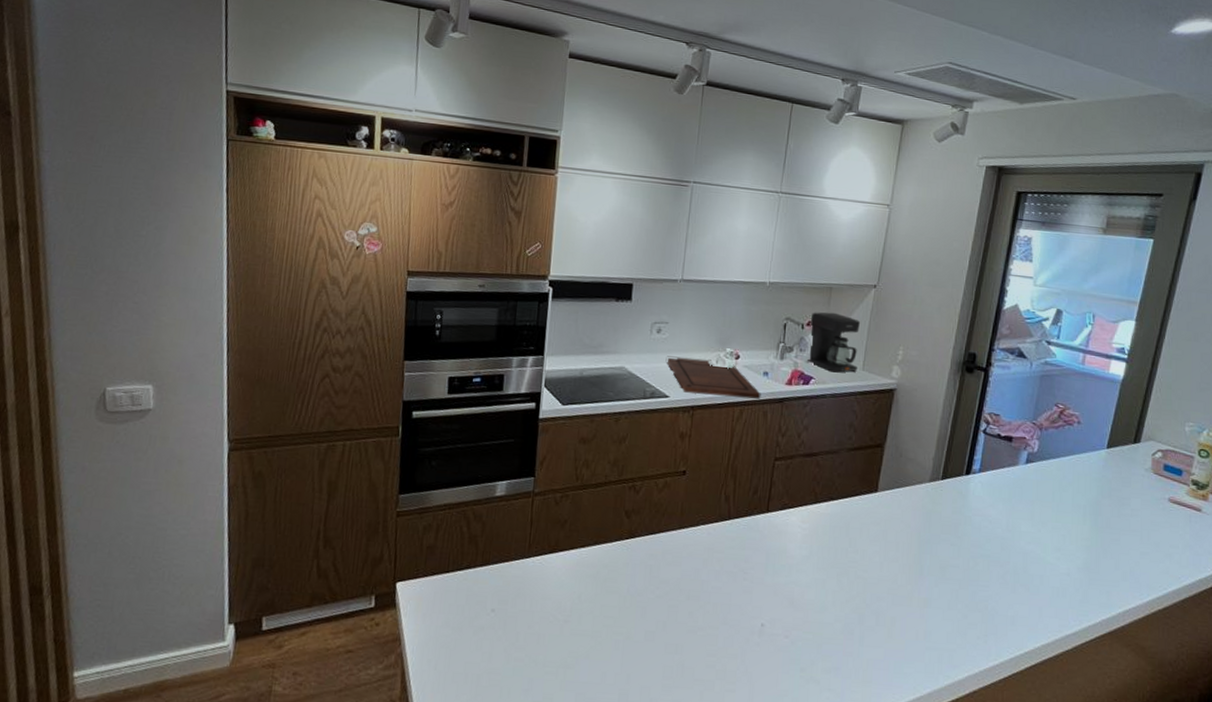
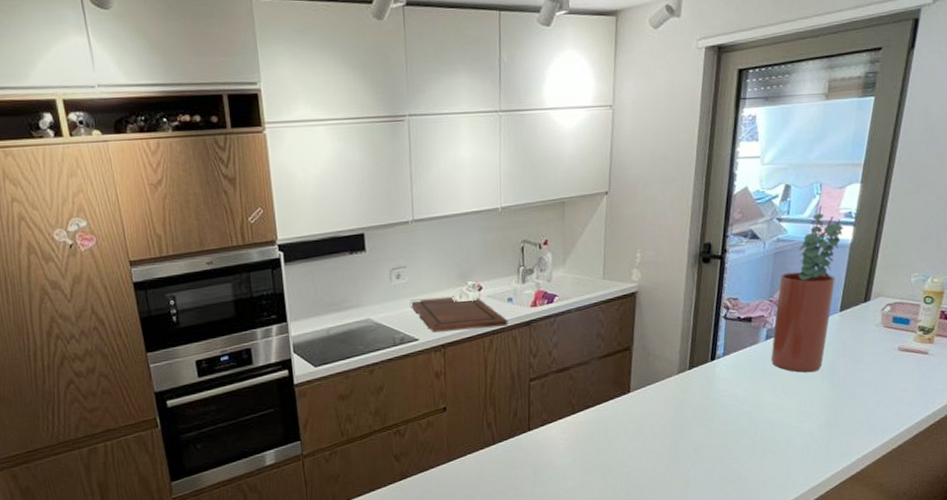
coffee maker: present [807,312,860,373] -> none [546,227,598,287]
vase: none [1030,336,1116,508] -> present [771,205,844,373]

